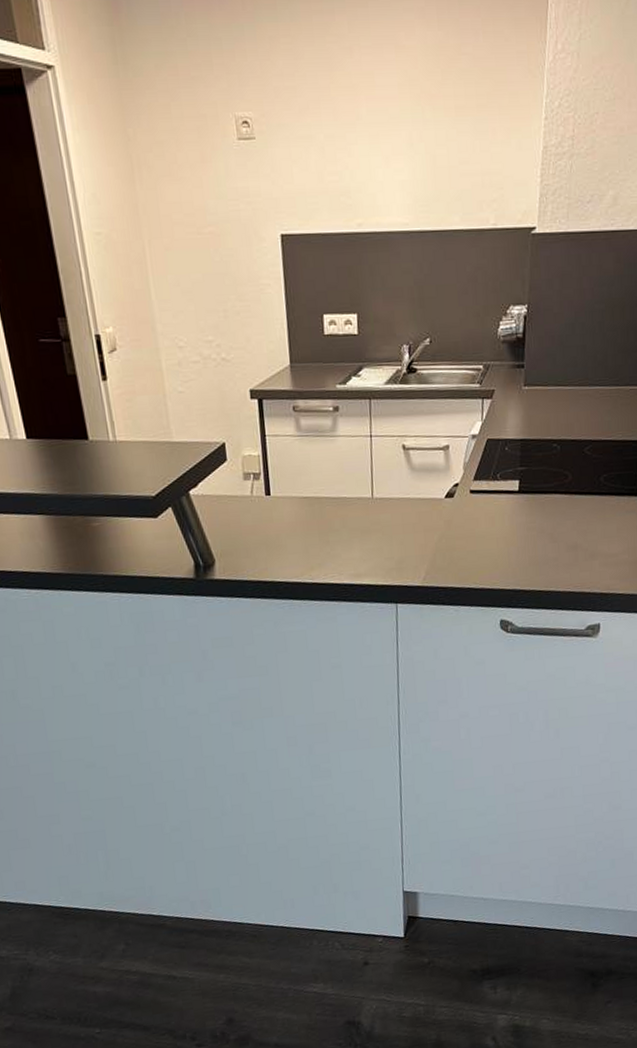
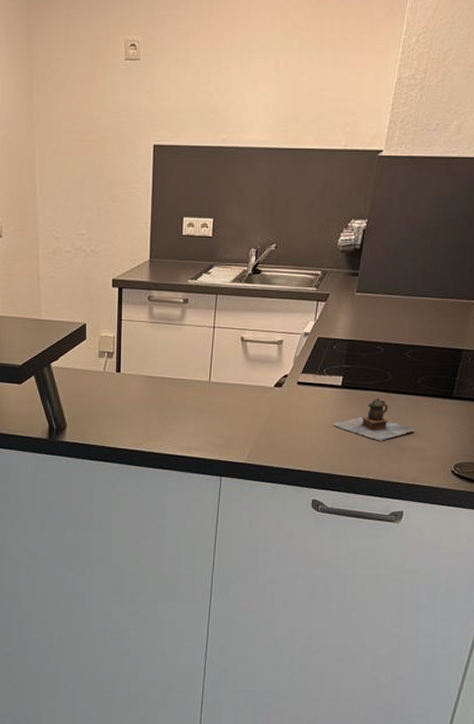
teapot: none [513,501,603,549] -> present [332,398,415,441]

